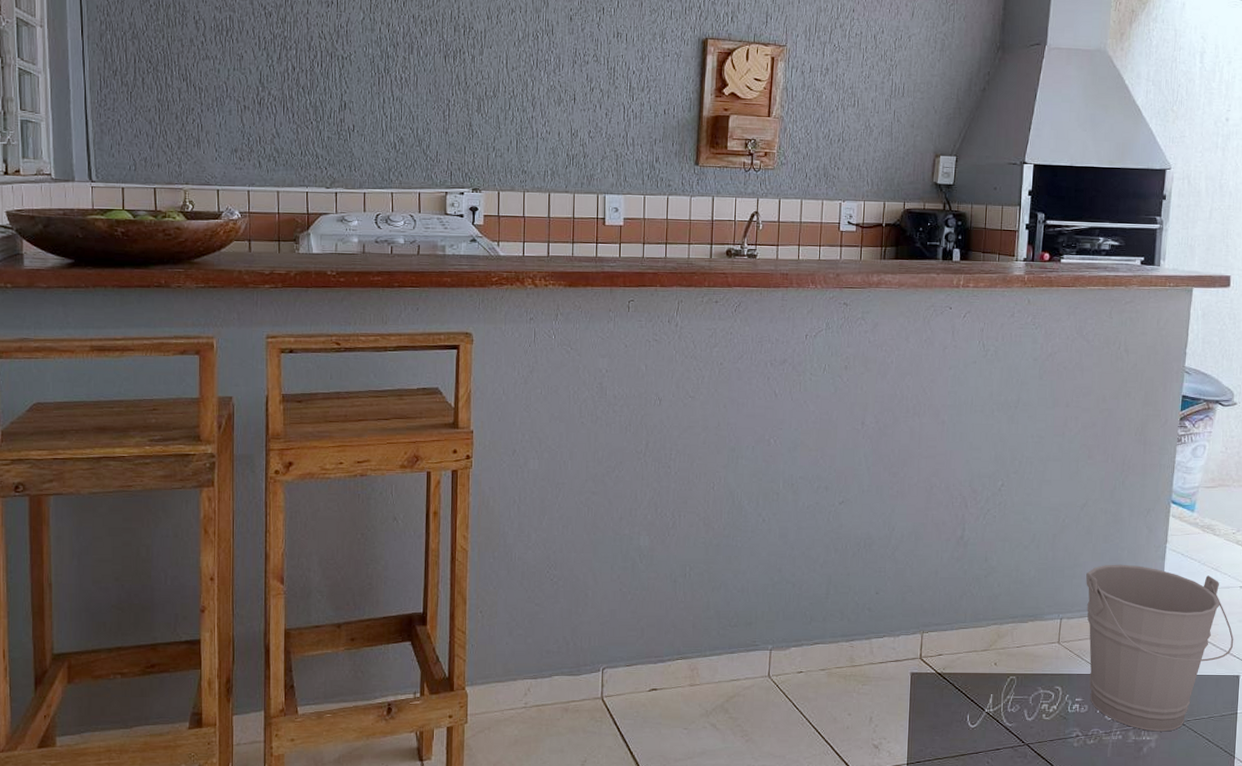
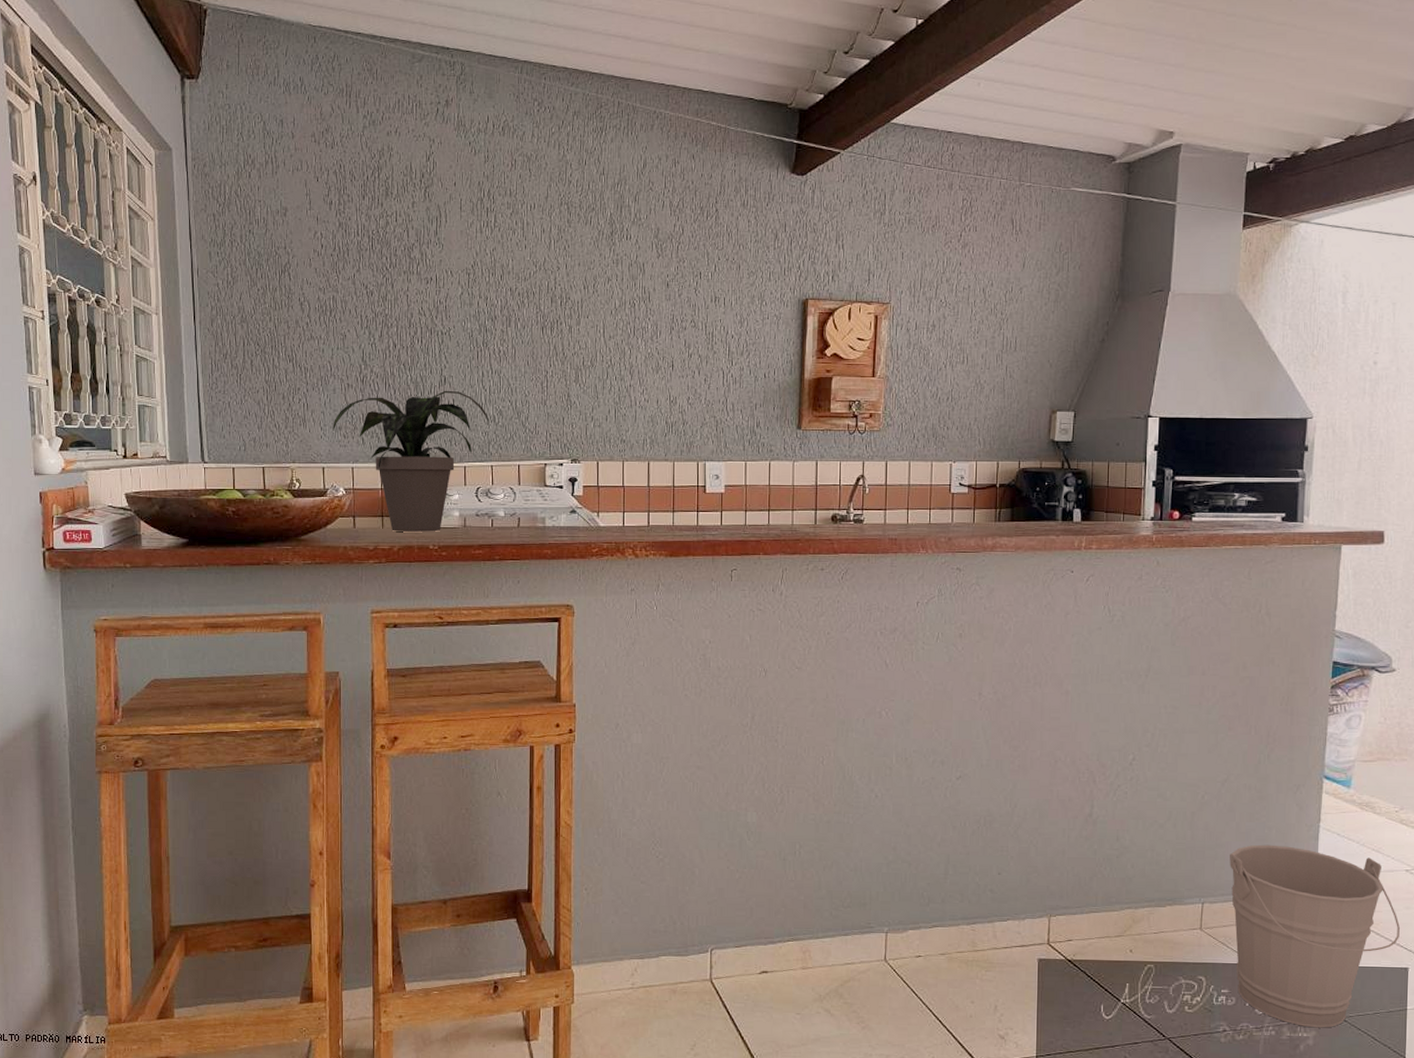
potted plant: none [228,115,390,258] -> present [333,390,490,532]

